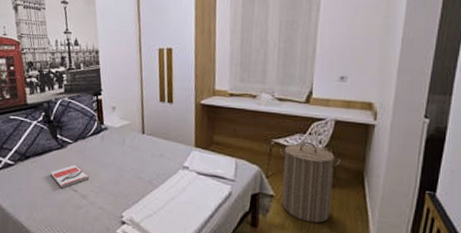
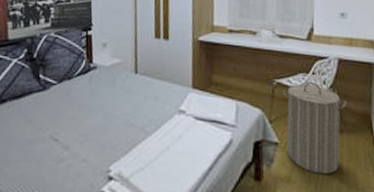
book: present [50,164,90,189] -> none [28,109,74,138]

